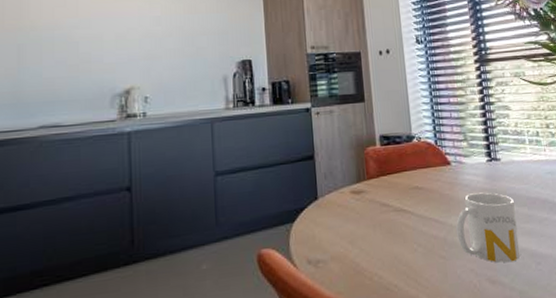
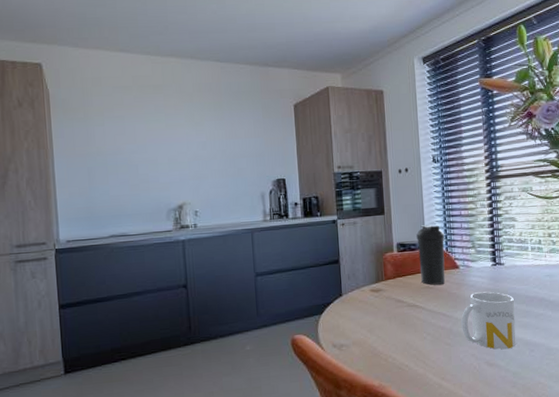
water bottle: none [401,113,436,185] -> present [416,224,446,285]

